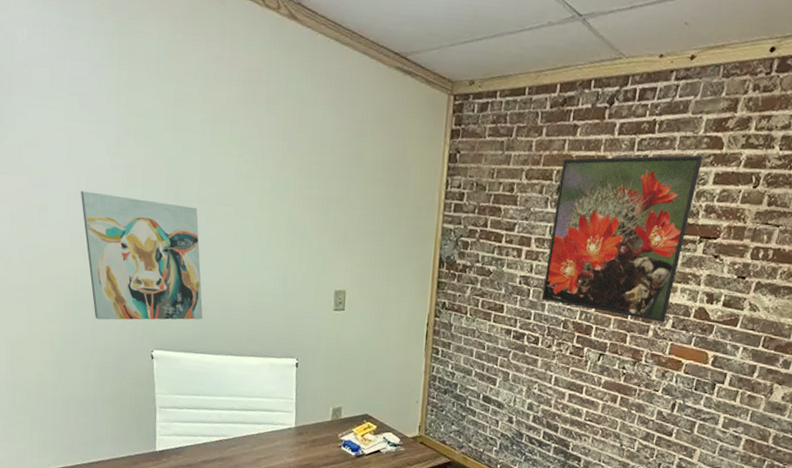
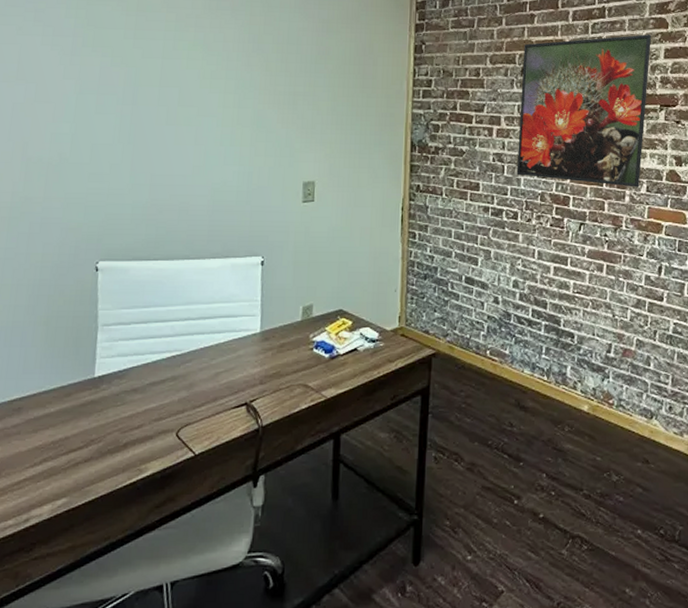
wall art: present [81,191,203,320] -> none [27,101,158,234]

